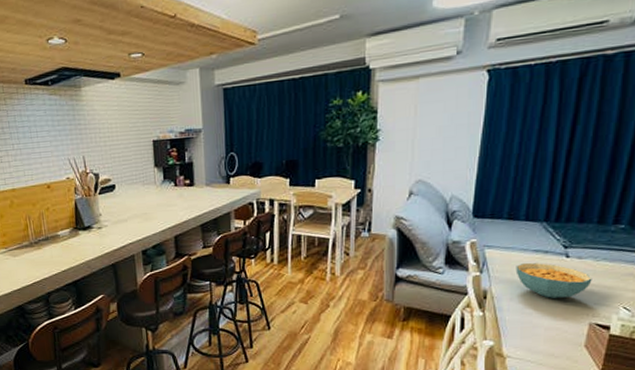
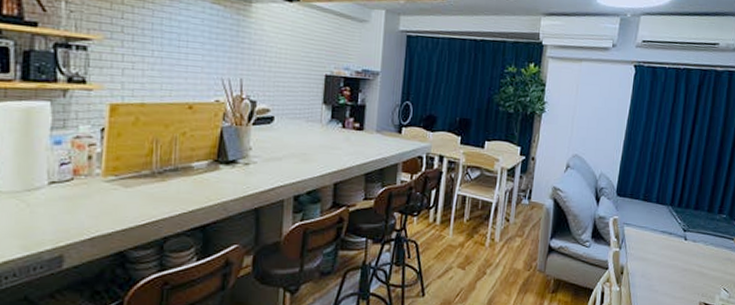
cereal bowl: present [515,263,593,298] -> none [647,243,703,277]

